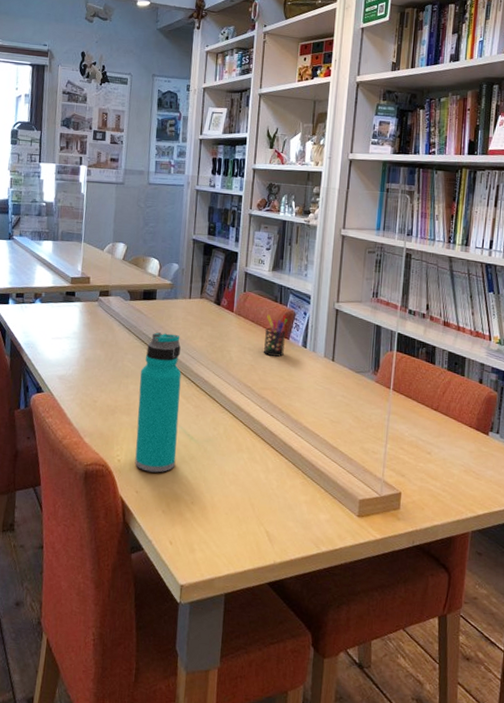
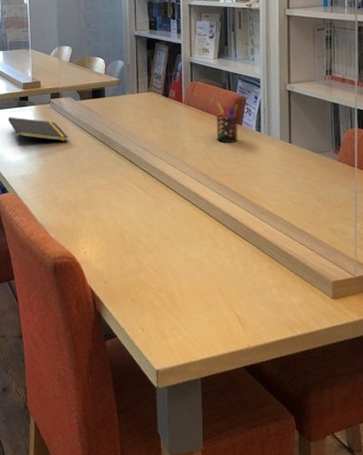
notepad: none [50,311,115,344] -> present [7,116,69,147]
water bottle: present [135,332,182,473] -> none [96,128,140,263]

